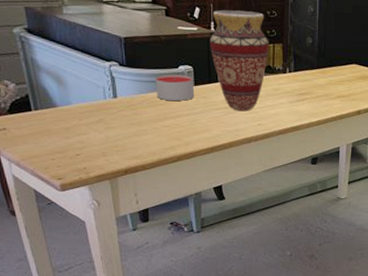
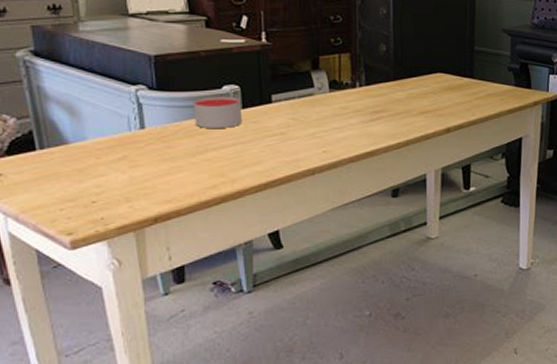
vase: present [210,10,269,112] -> none [261,17,334,137]

